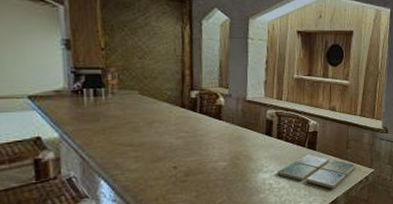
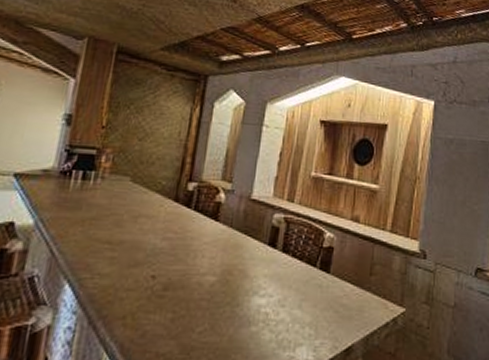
drink coaster: present [277,154,357,189] -> none [276,276,383,331]

